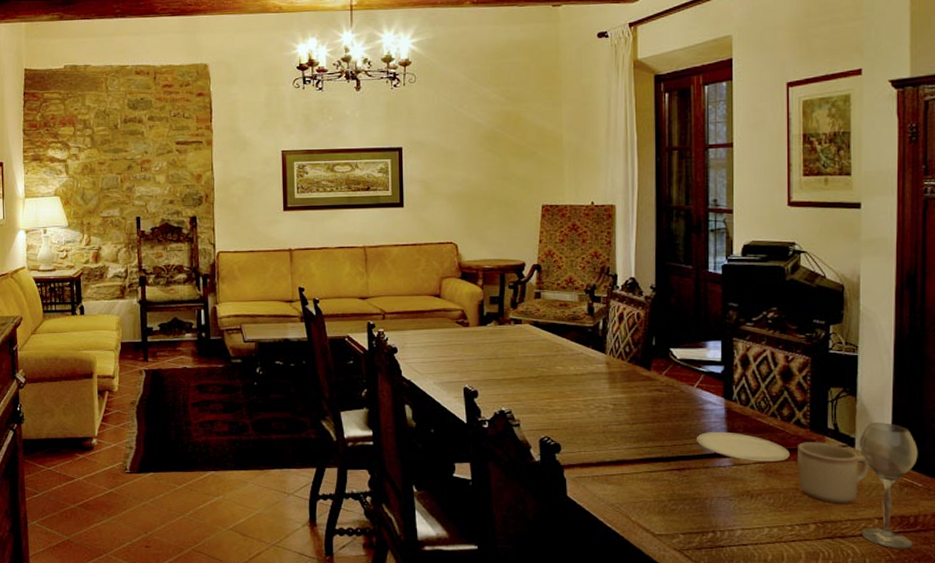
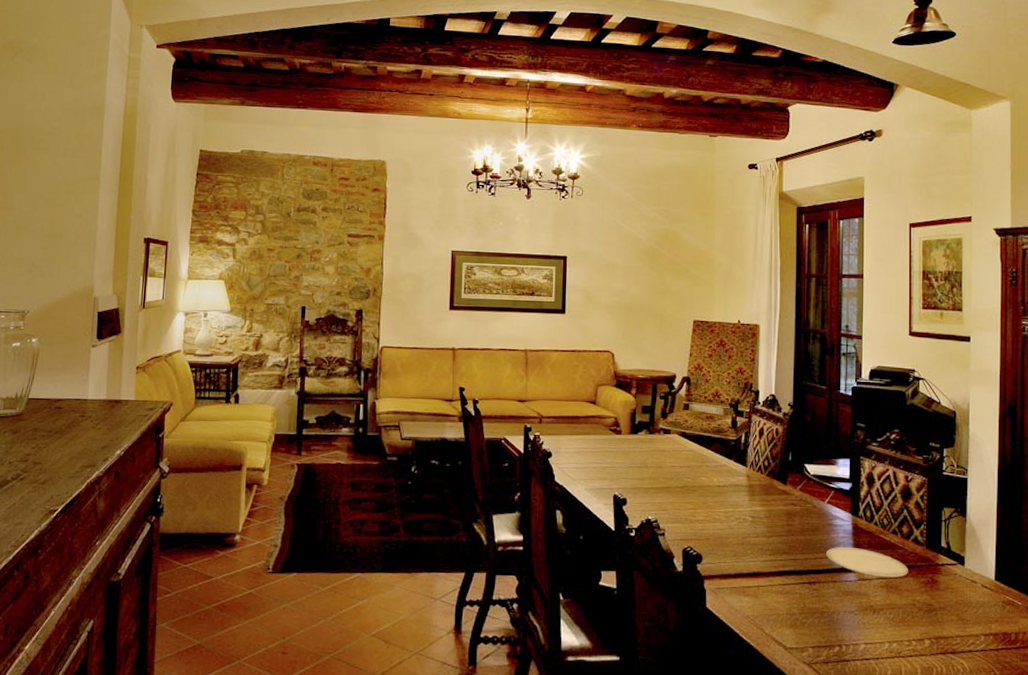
mug: present [798,442,869,504] -> none [915,559,977,620]
wineglass: present [859,422,918,549] -> none [968,542,1018,666]

